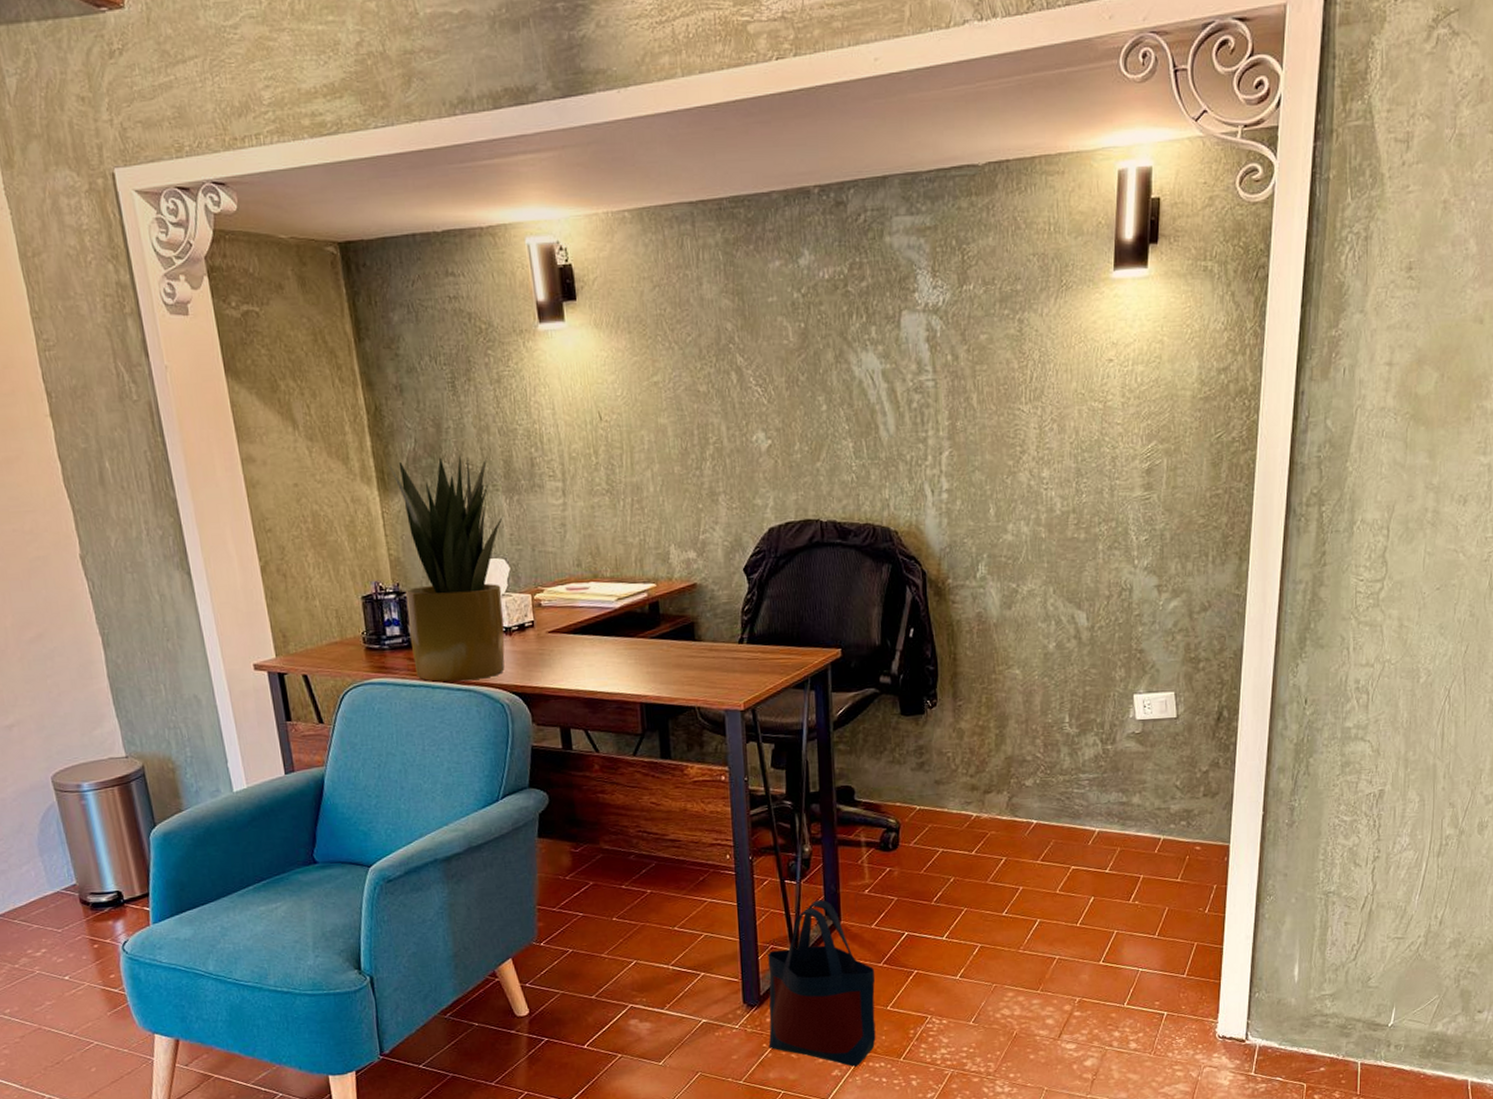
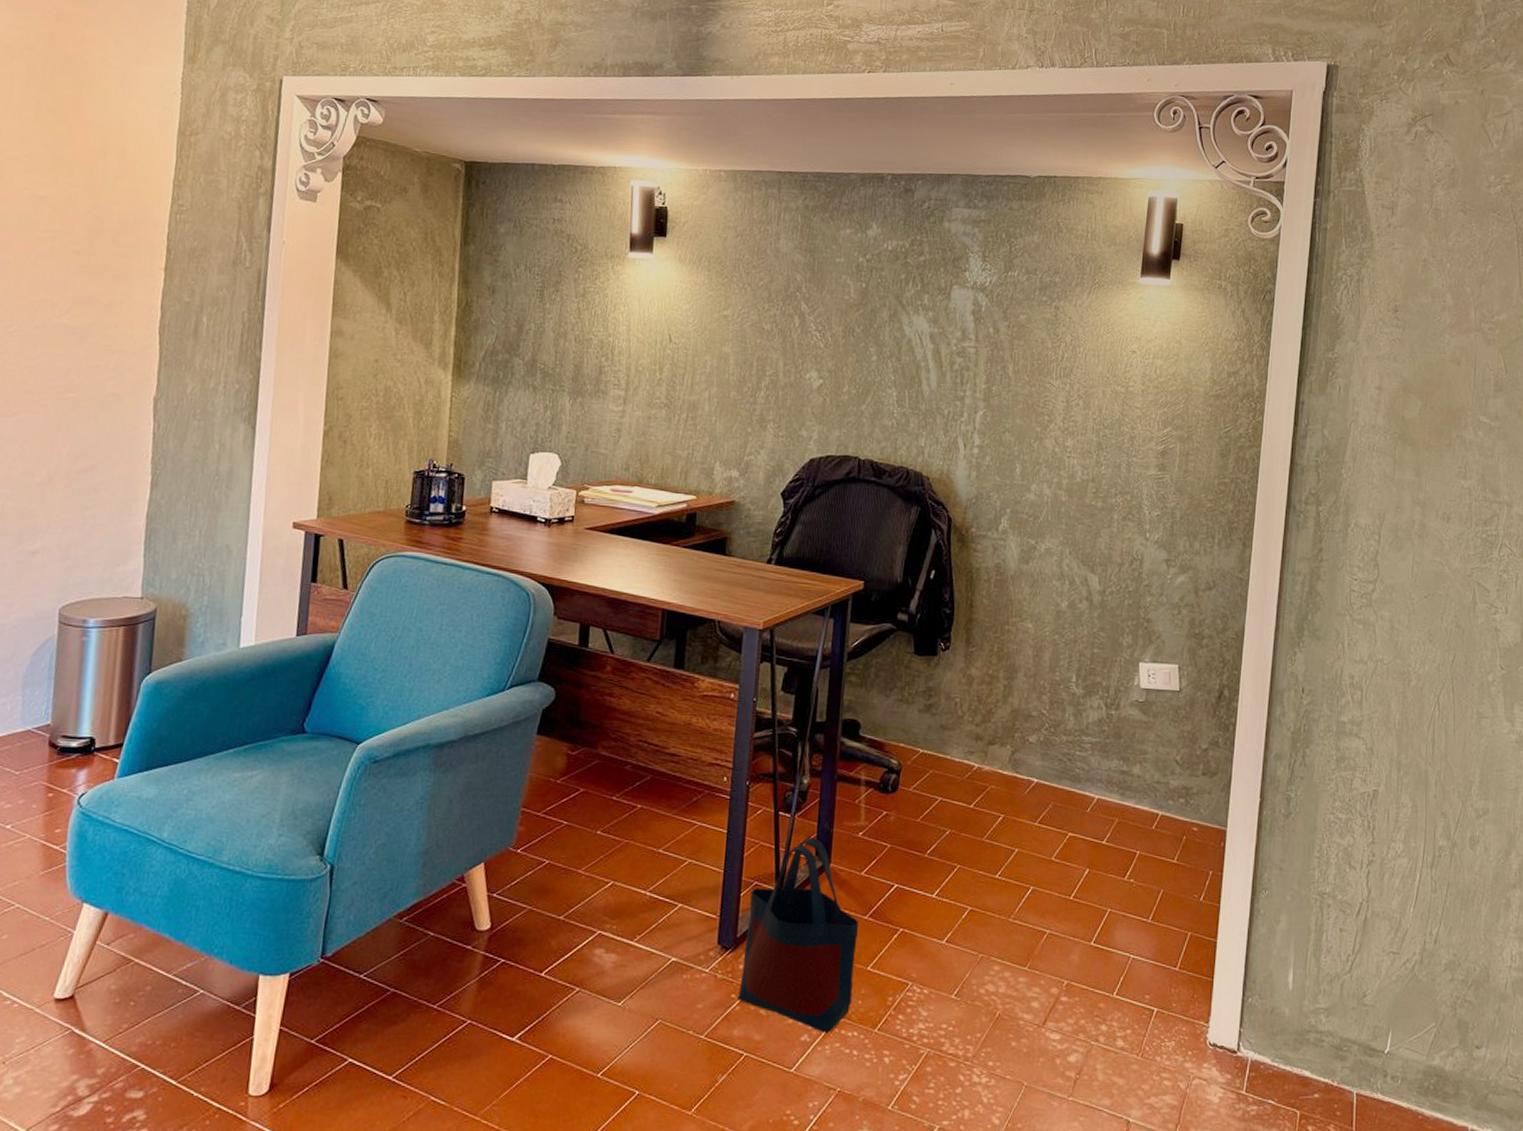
planter: present [387,455,505,682] -> none [450,350,564,566]

